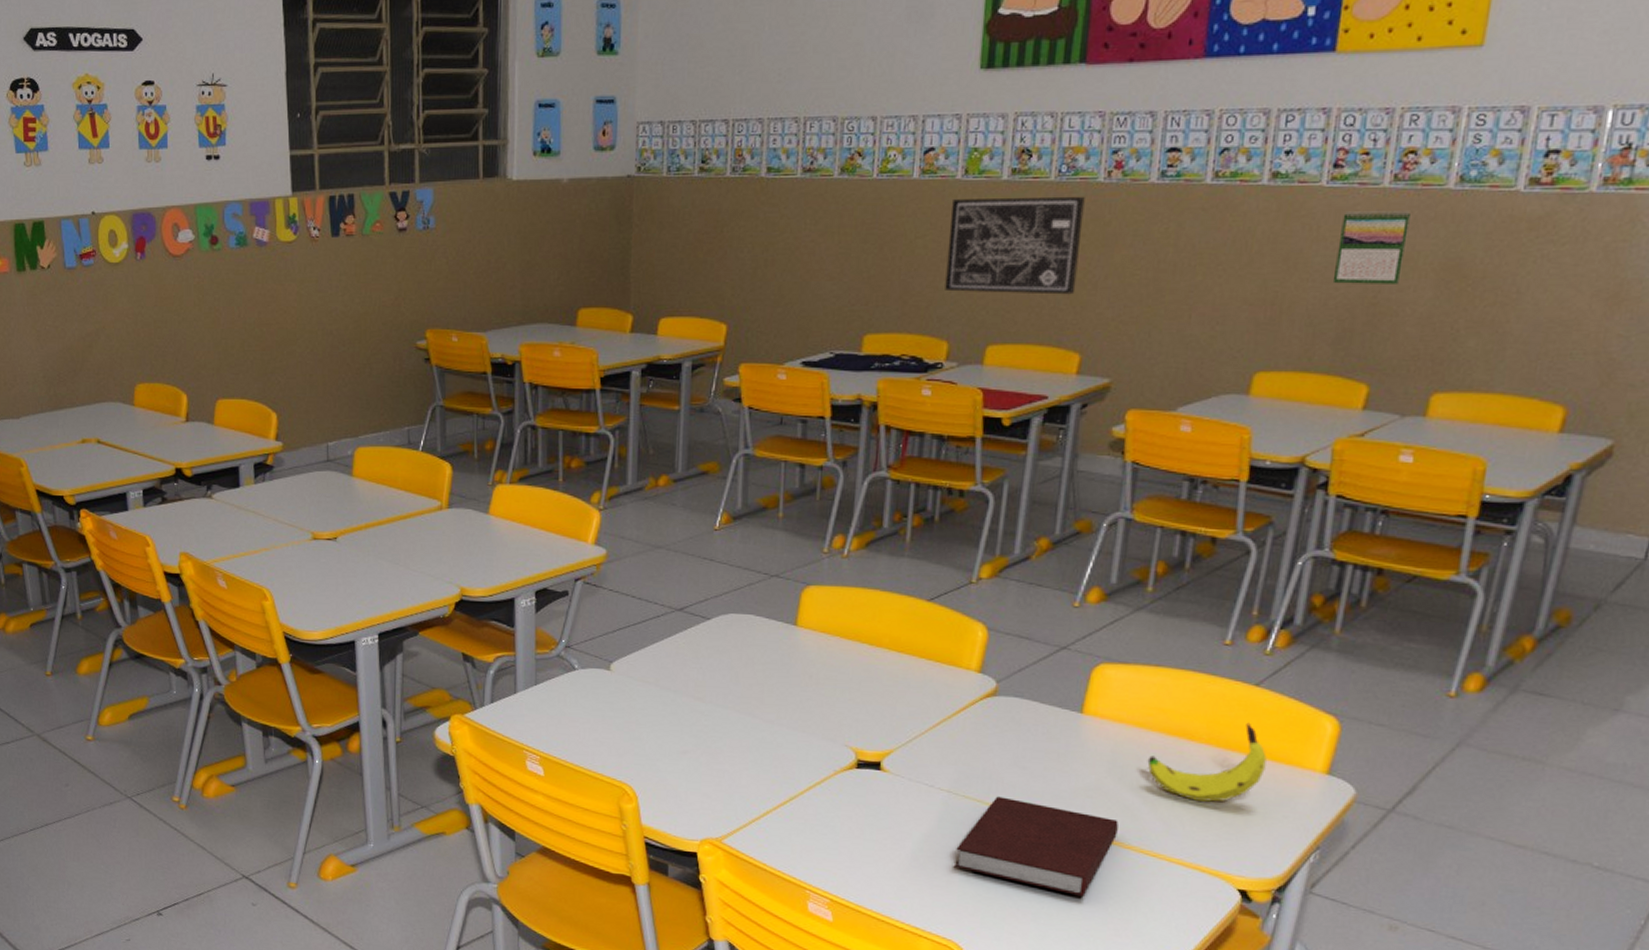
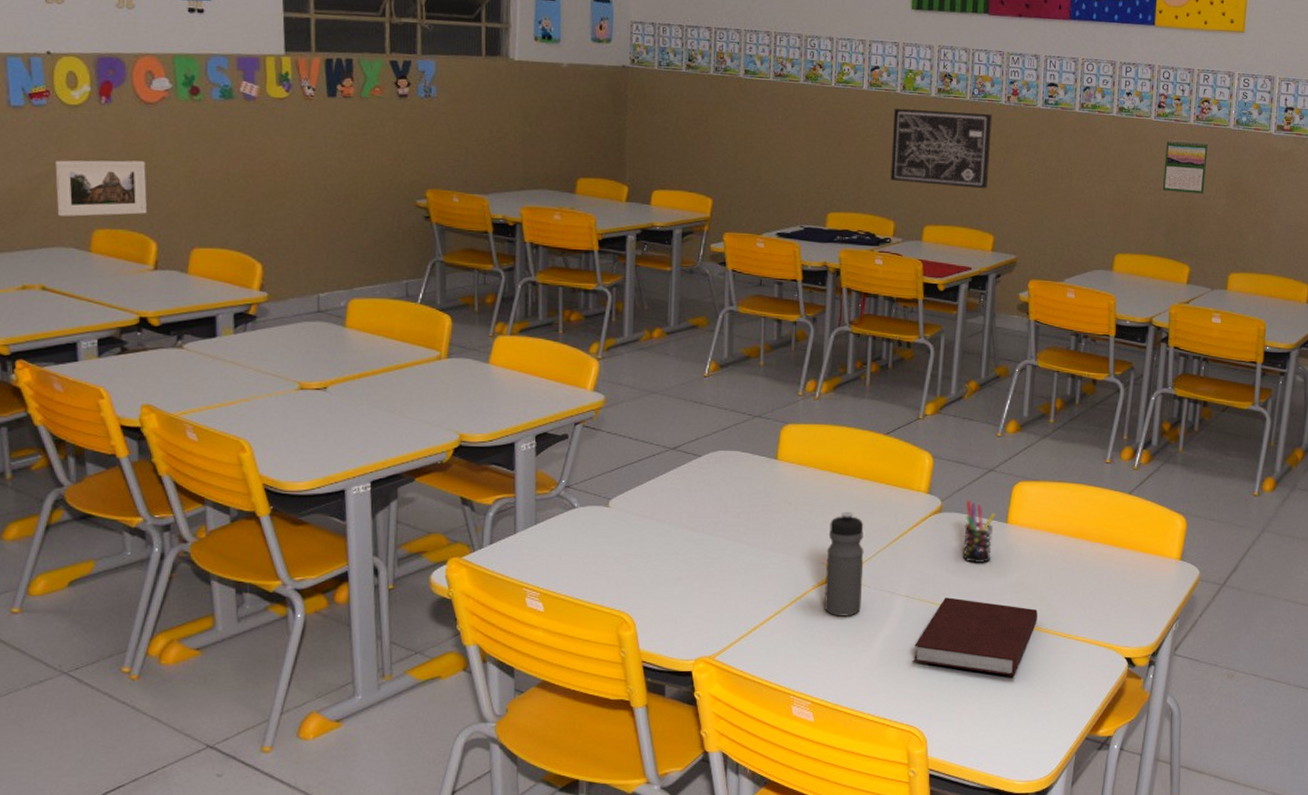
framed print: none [103,315,178,372] -> present [55,160,147,217]
water bottle: none [848,689,898,809] -> present [824,512,864,616]
pen holder: none [1022,682,1067,760] -> present [963,500,995,564]
banana: present [1147,722,1267,802] -> none [1056,523,1139,588]

